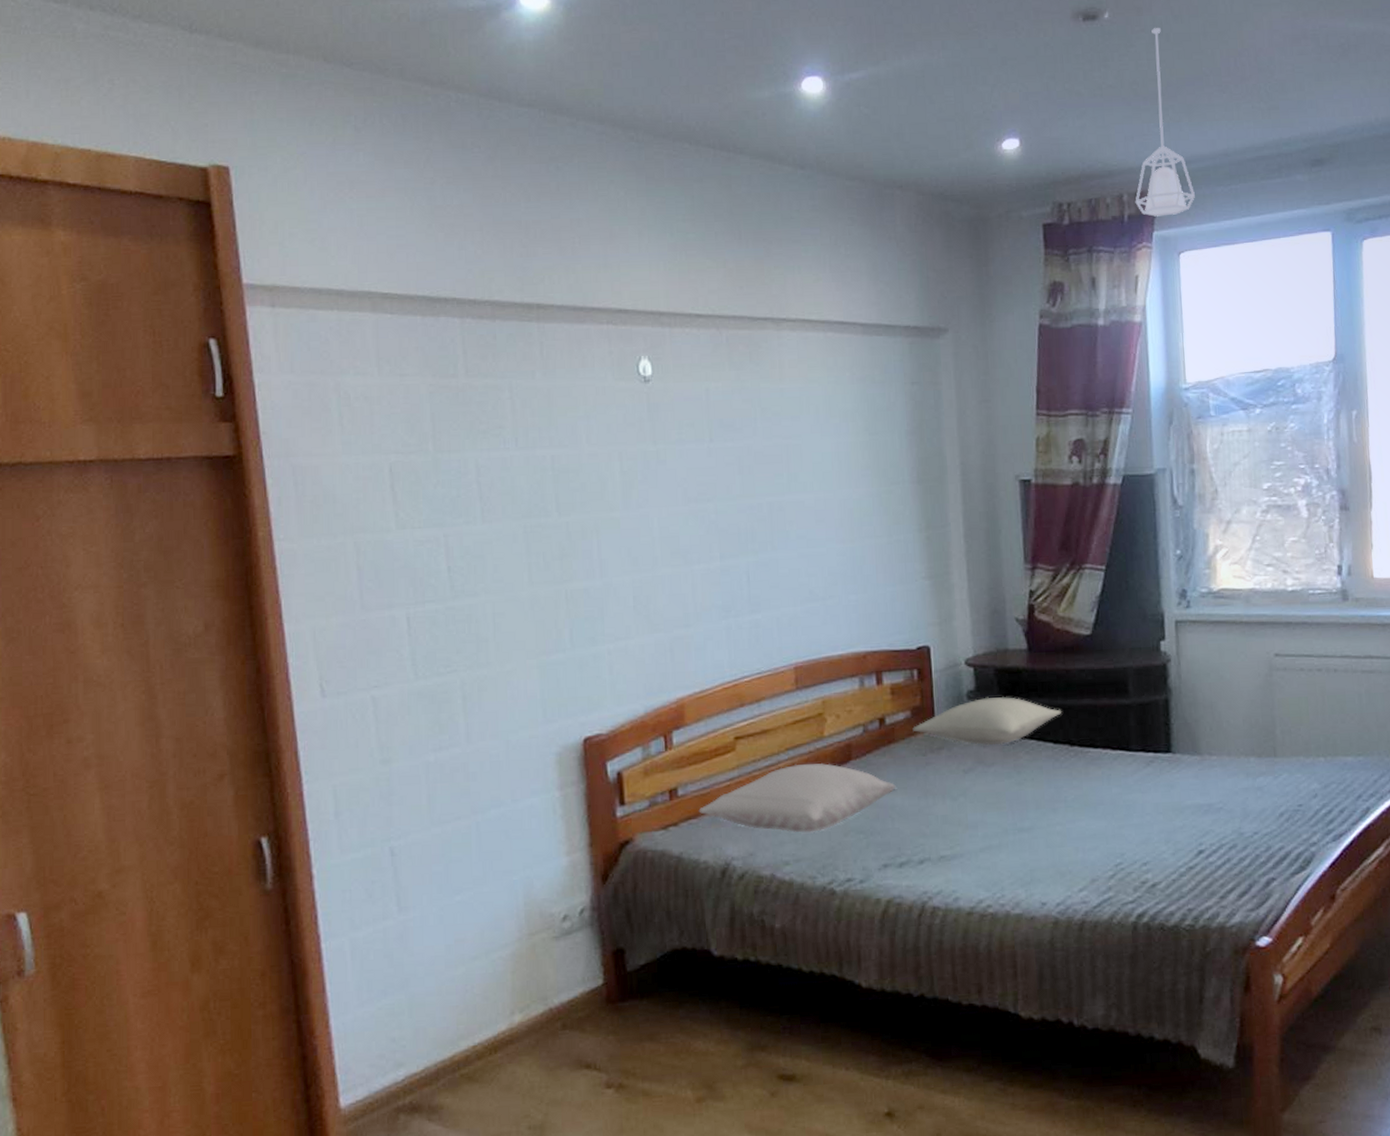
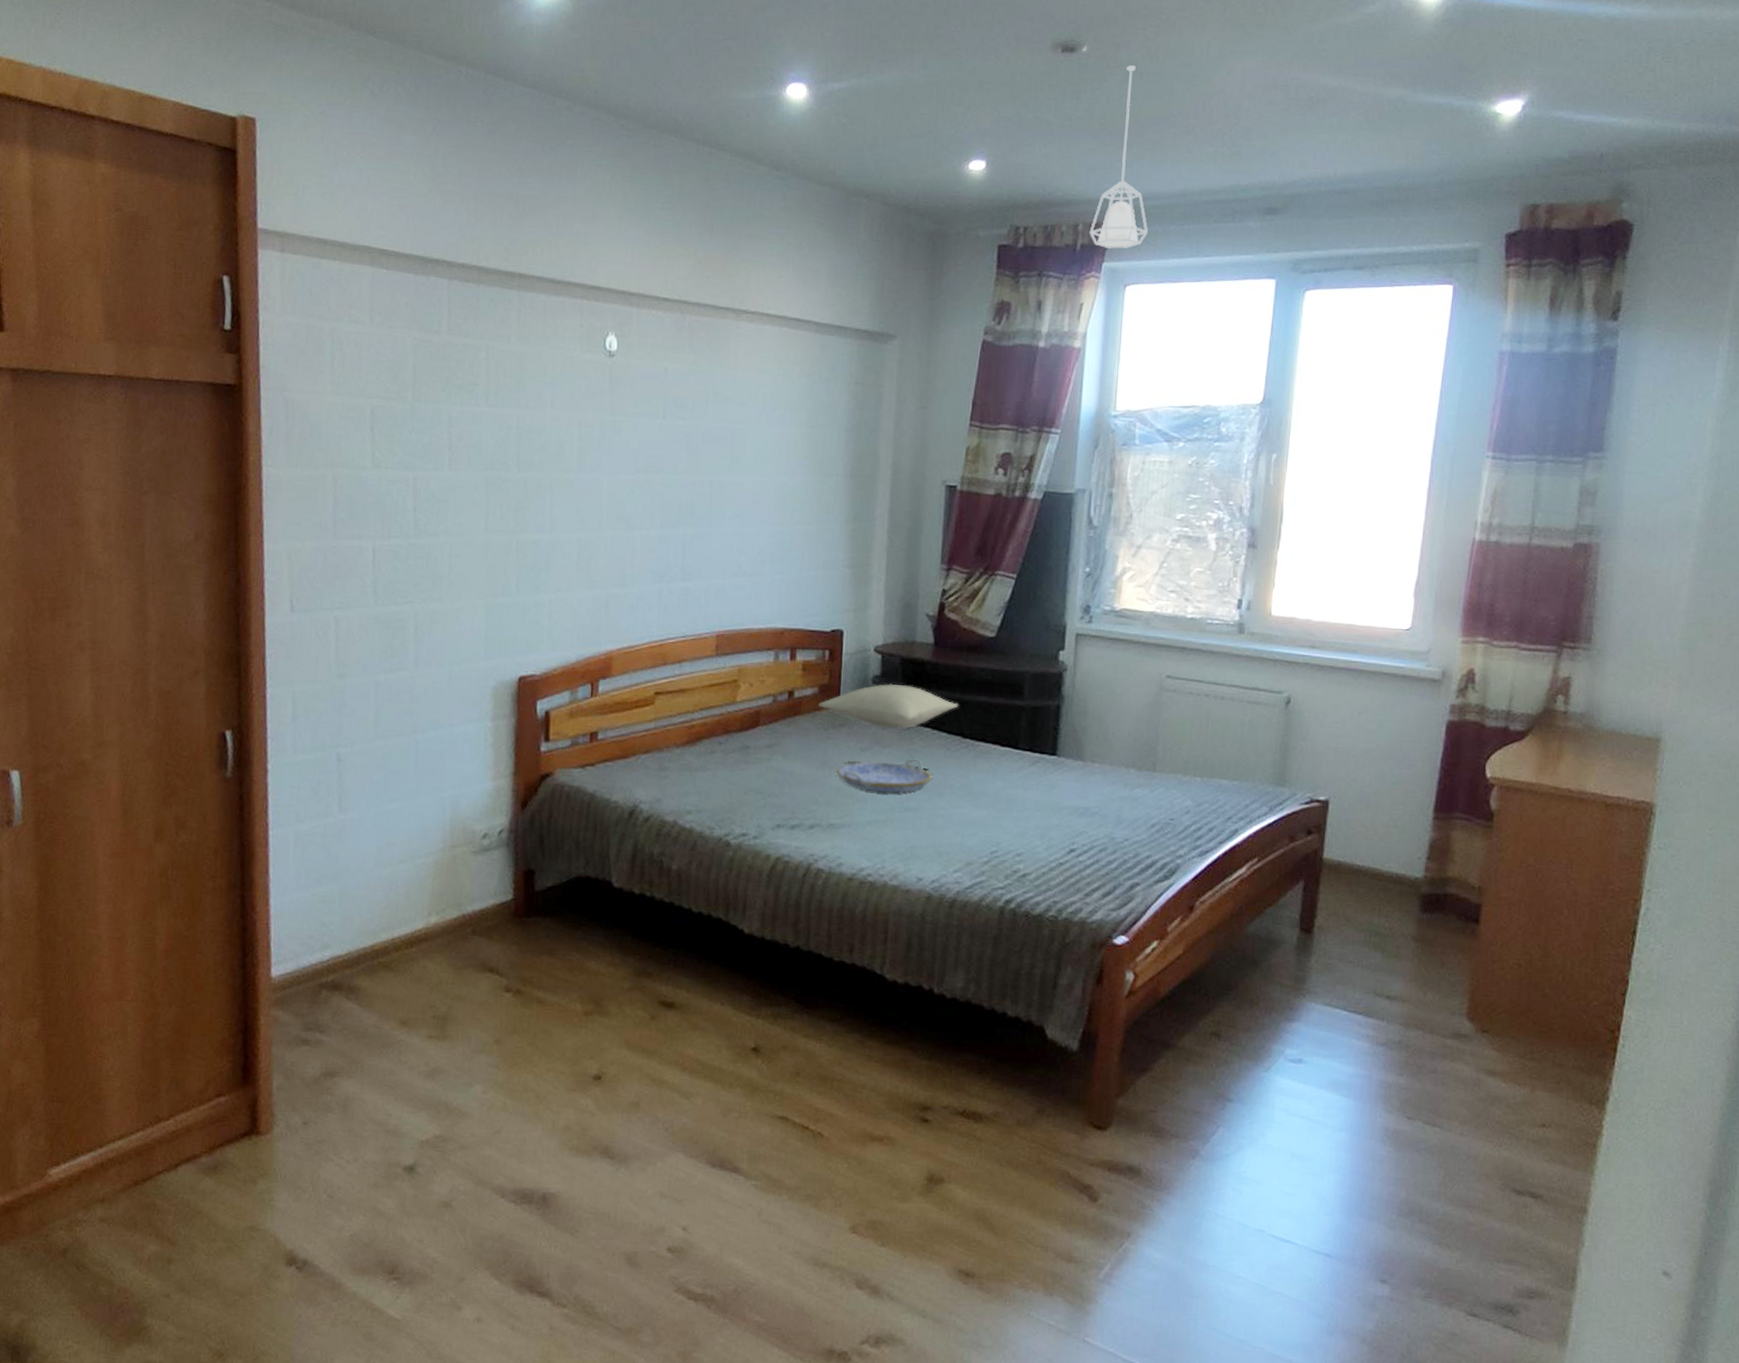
pillow: present [698,763,896,833] -> none [615,723,797,788]
serving tray: none [940,773,1043,816] -> present [836,757,932,793]

